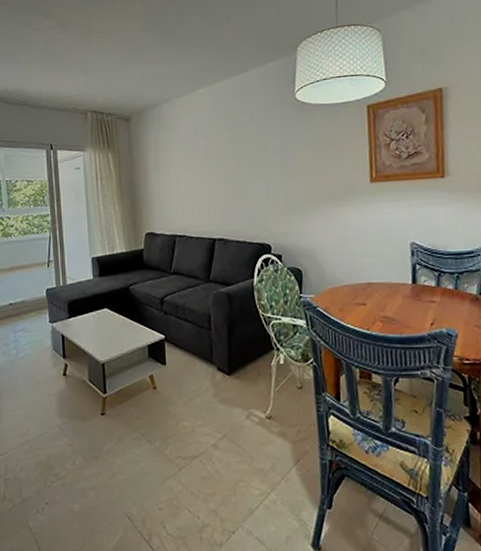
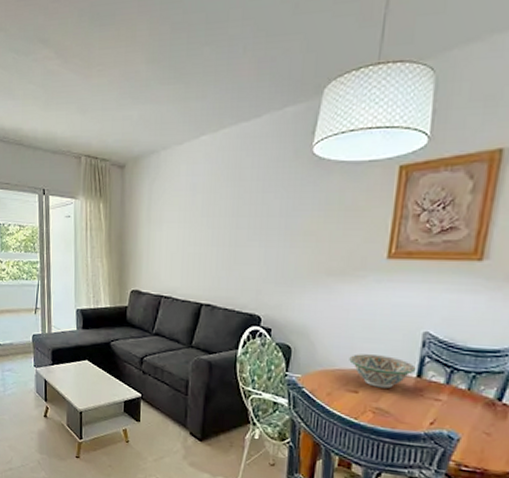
decorative bowl: none [353,267,410,298] -> present [349,354,416,389]

